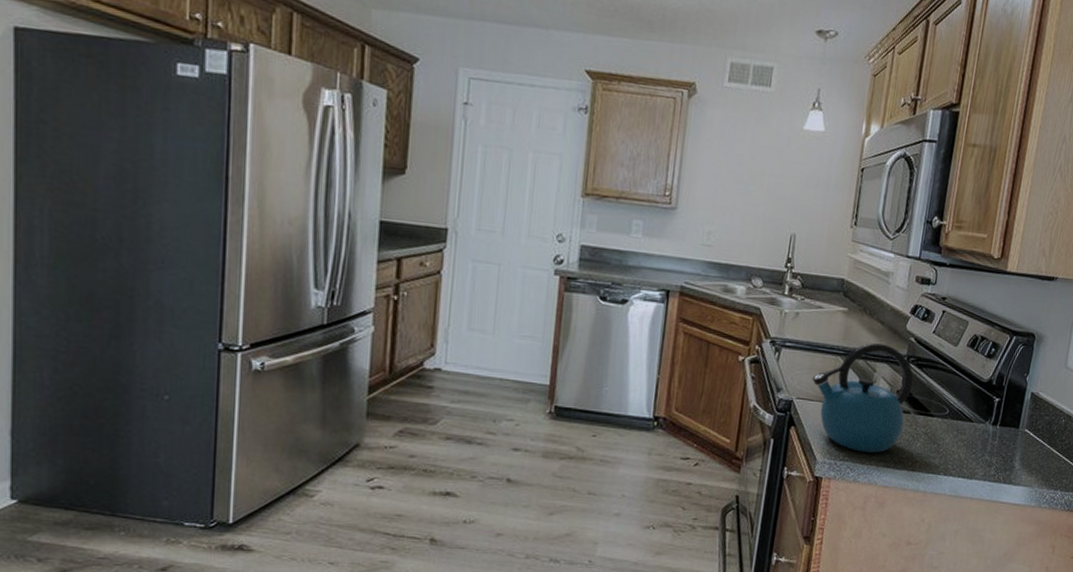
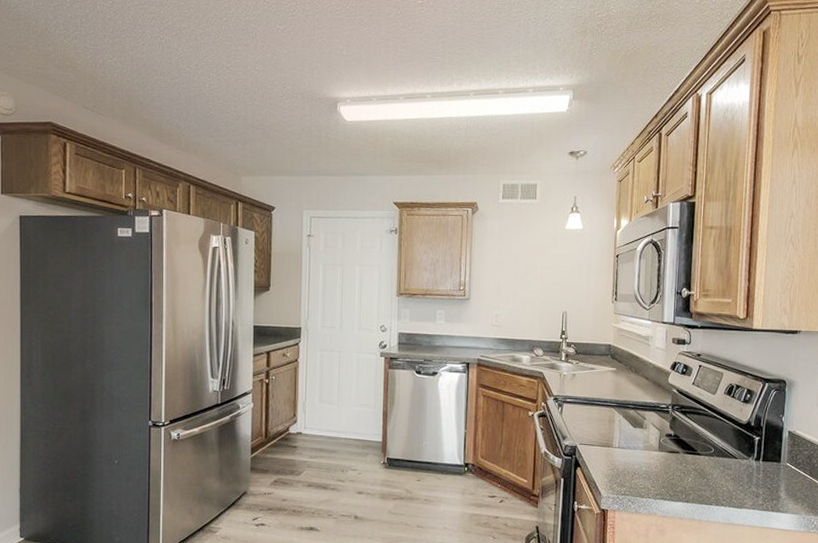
kettle: present [812,342,914,453] -> none [591,395,679,488]

